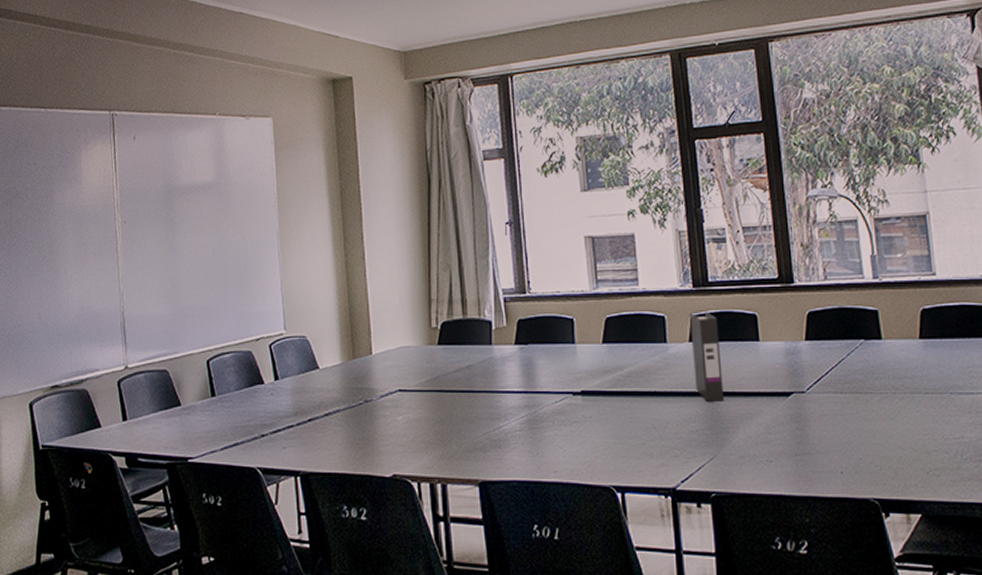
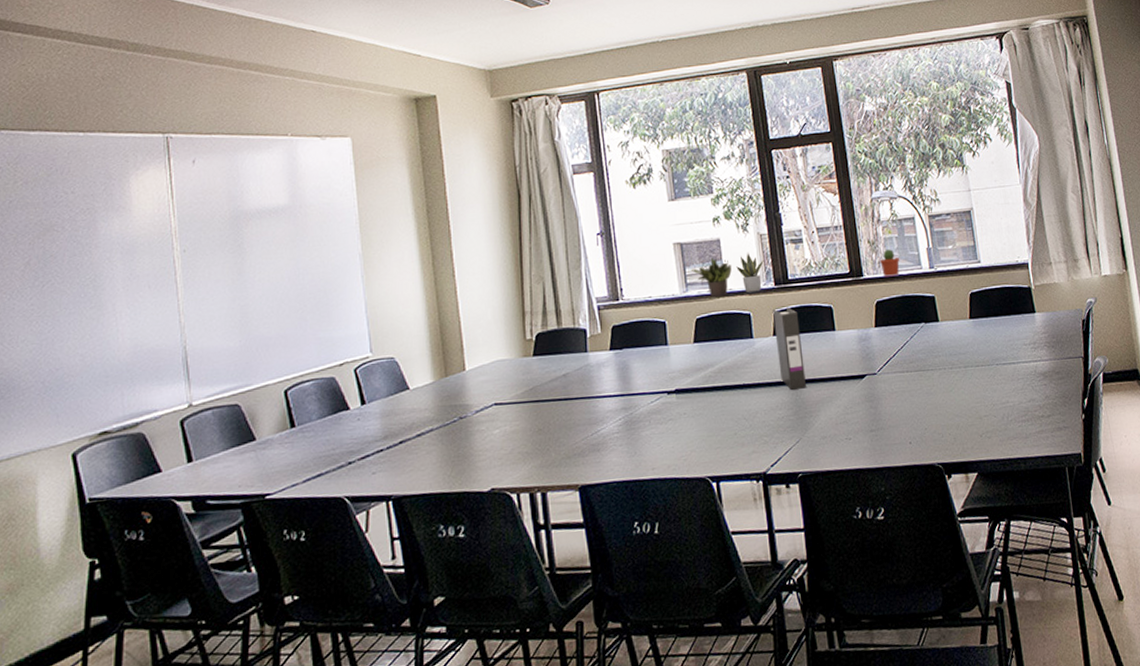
potted plant: none [602,253,646,295] -> present [690,257,732,297]
potted plant: none [651,251,682,293] -> present [736,253,764,293]
succulent plant: none [814,255,837,286] -> present [880,249,900,277]

